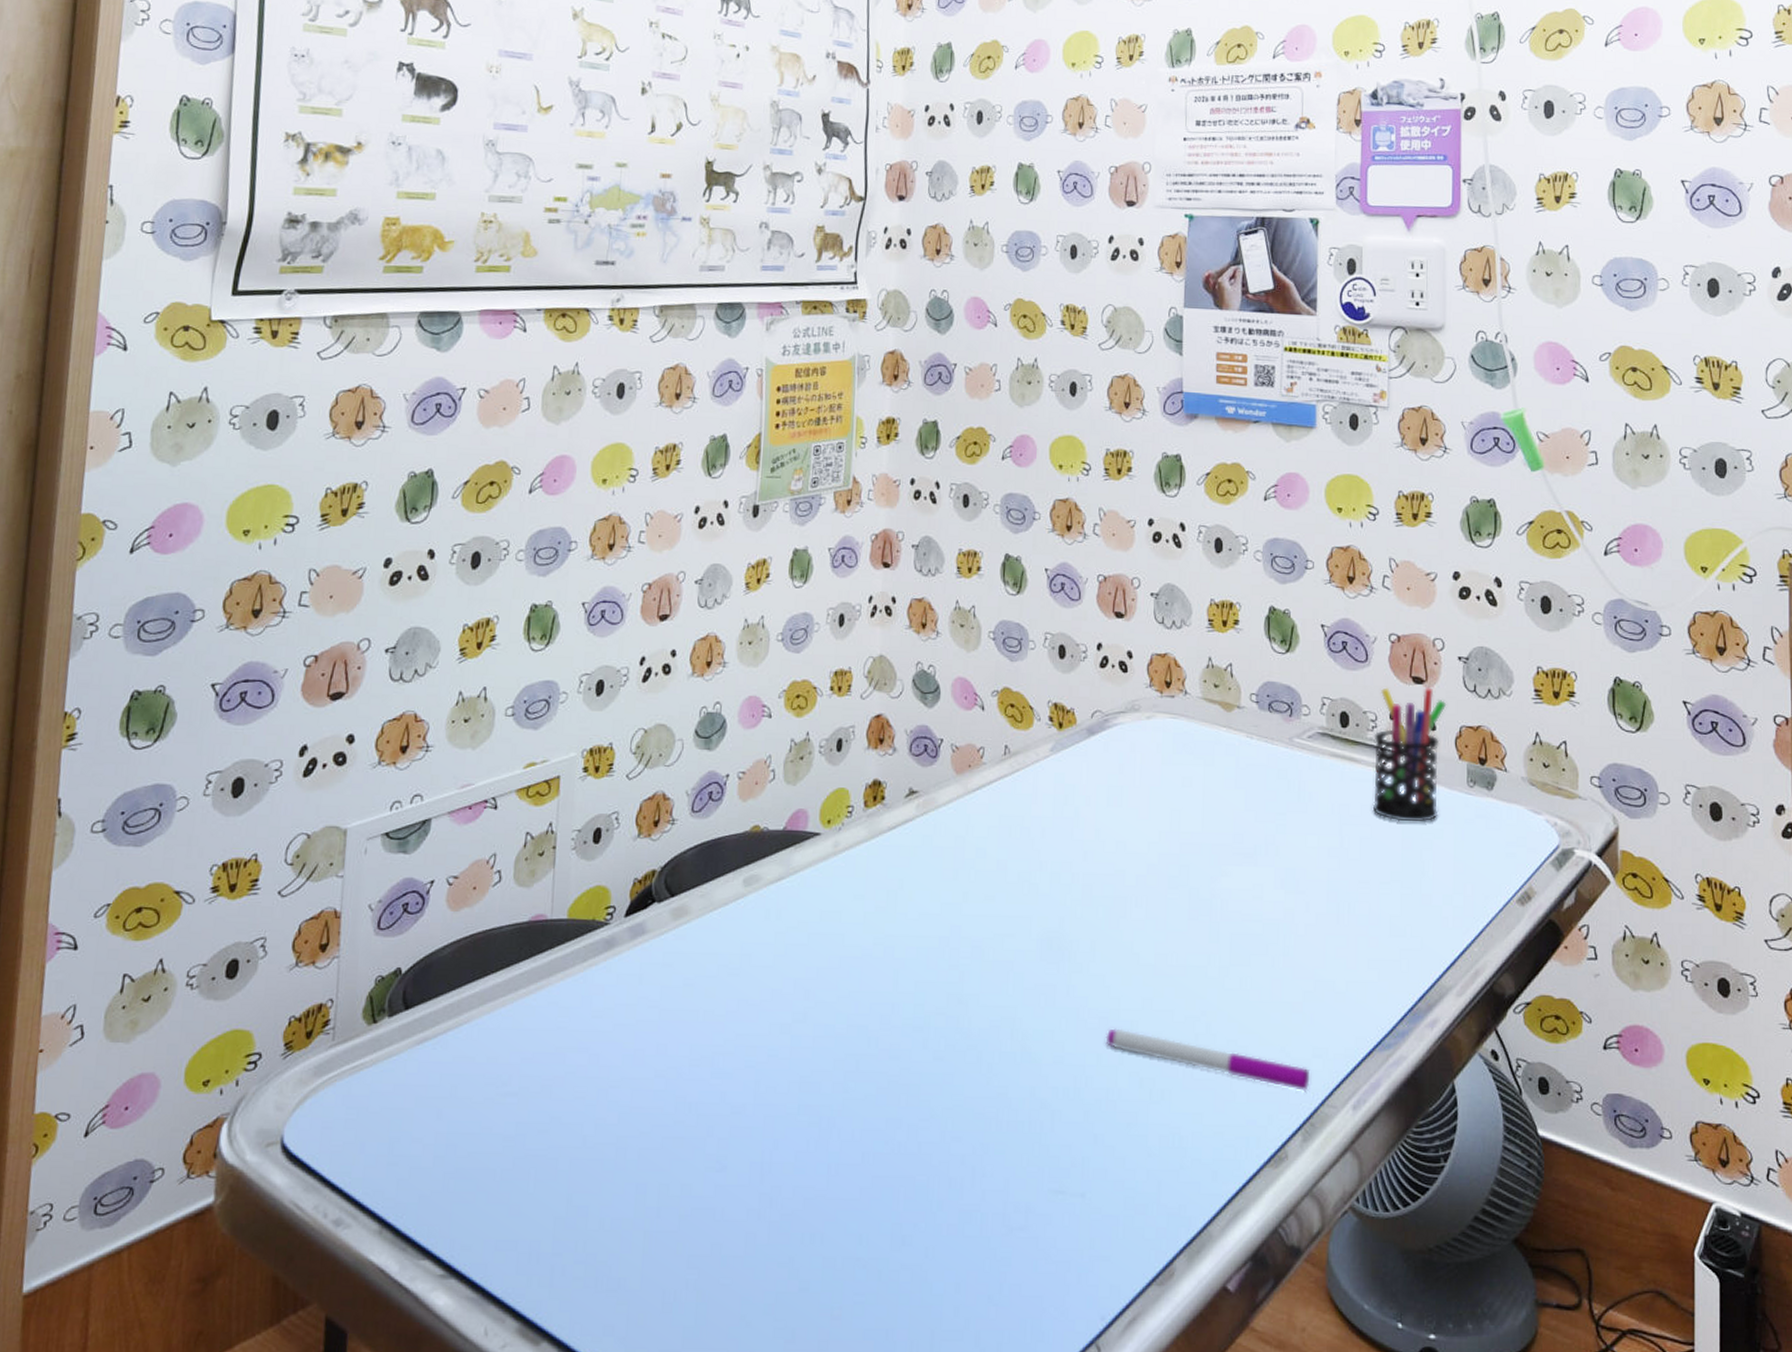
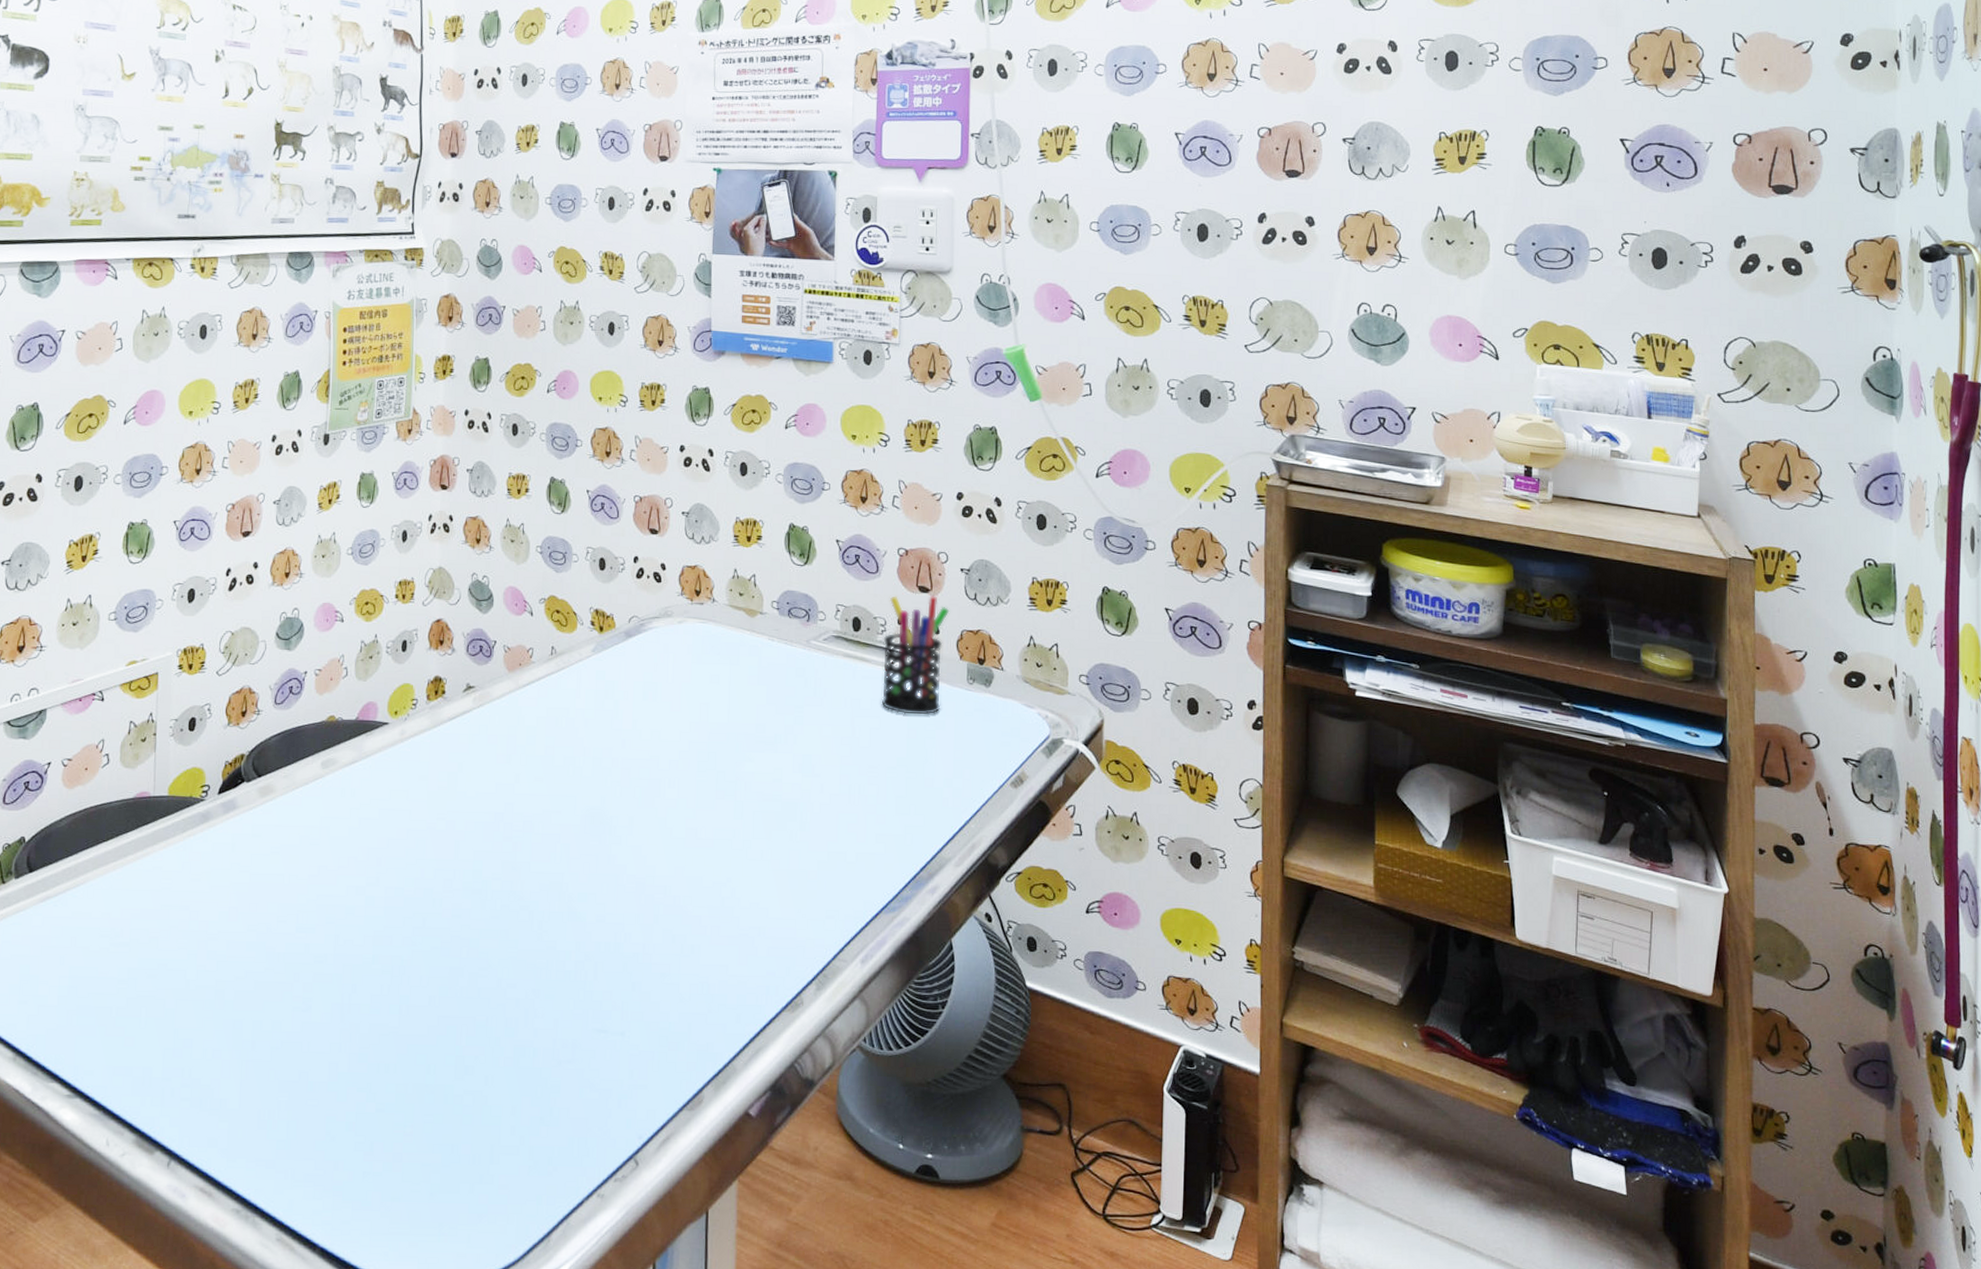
pen: present [1105,1028,1310,1092] -> none [642,892,824,948]

